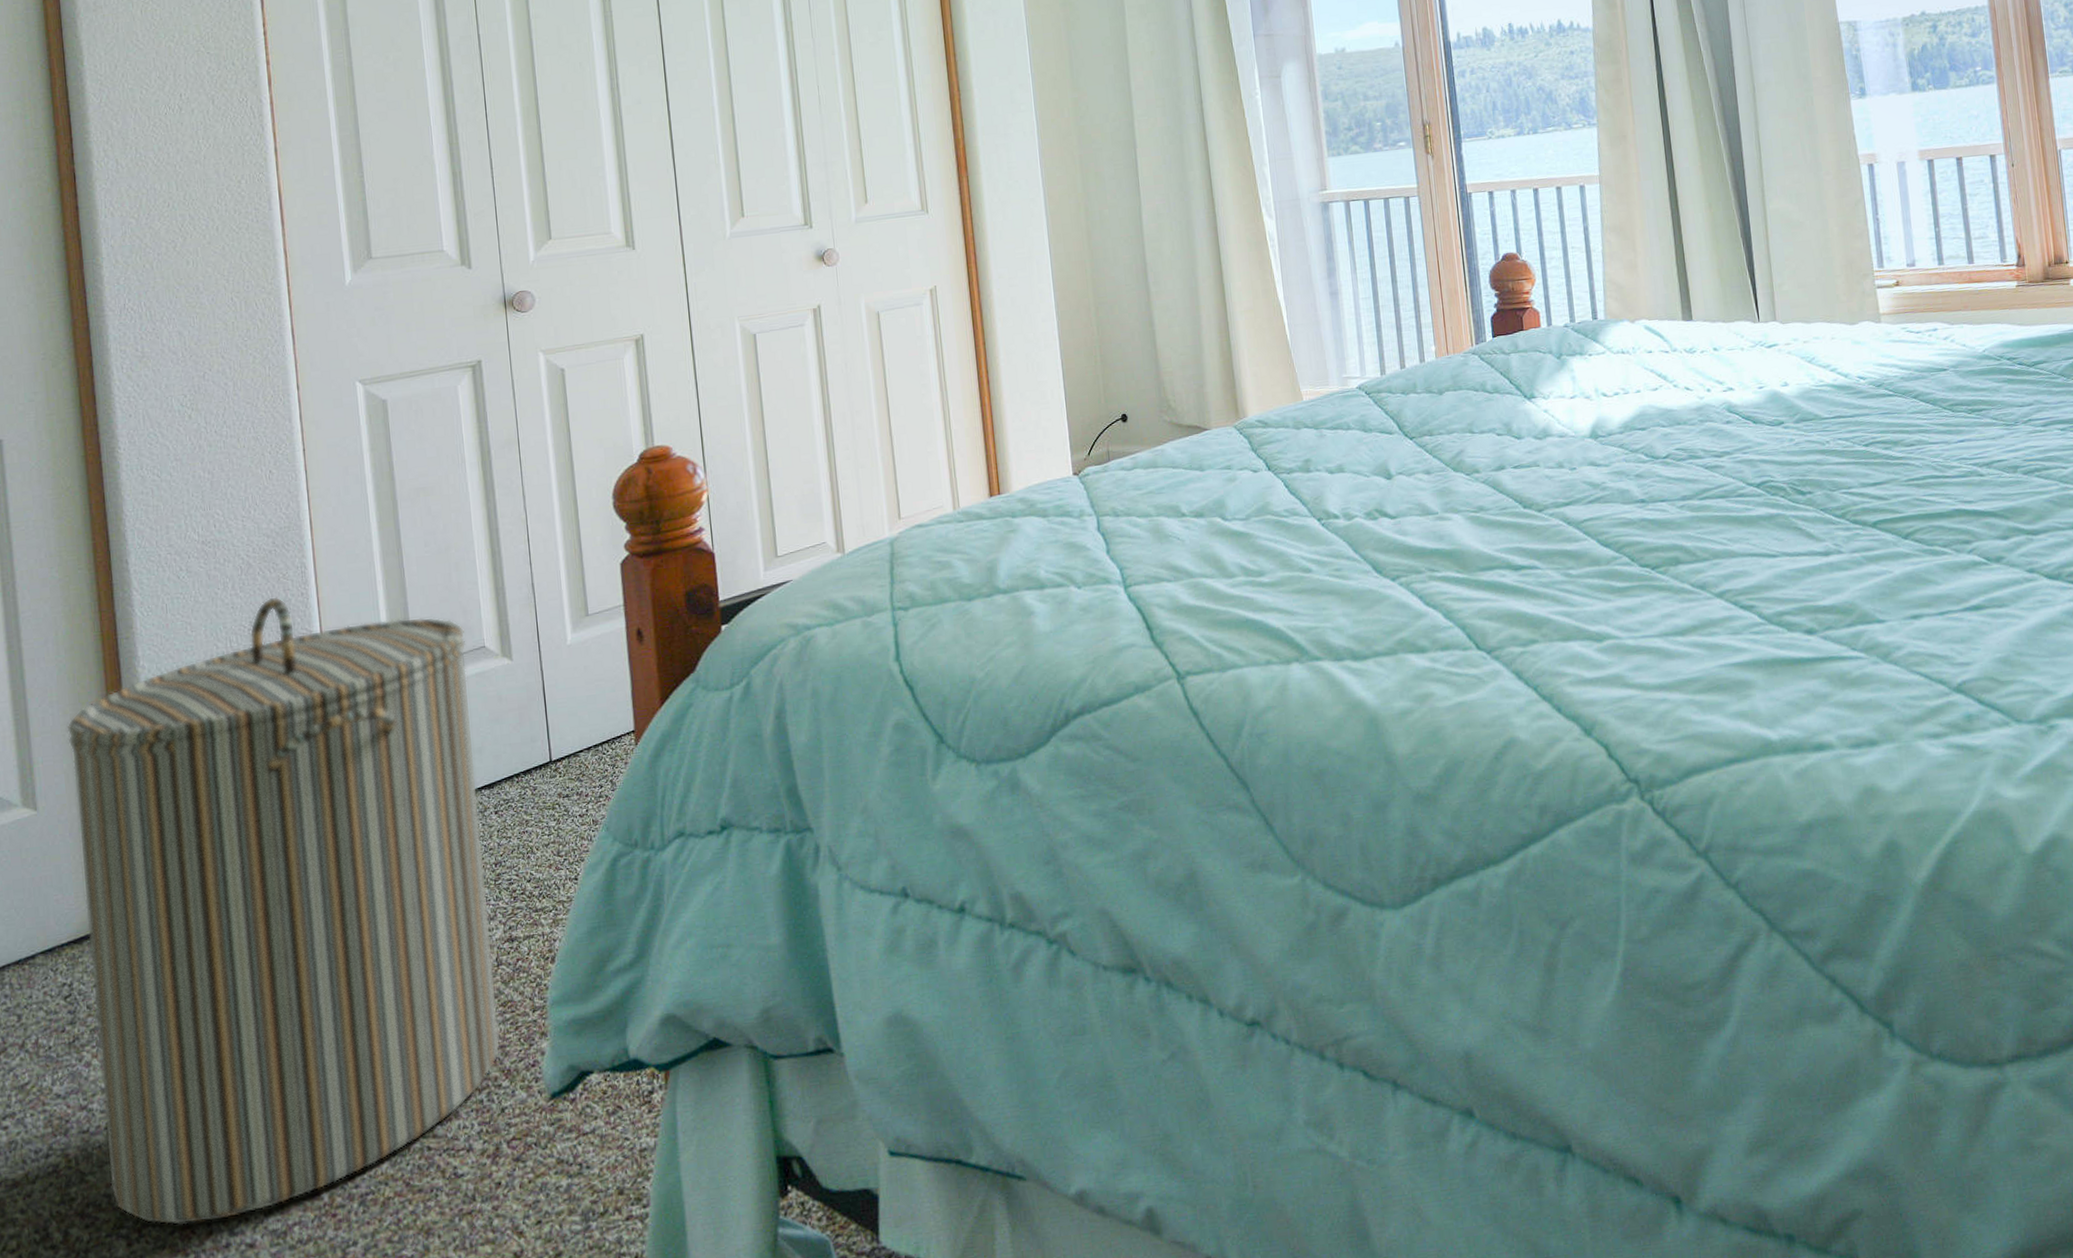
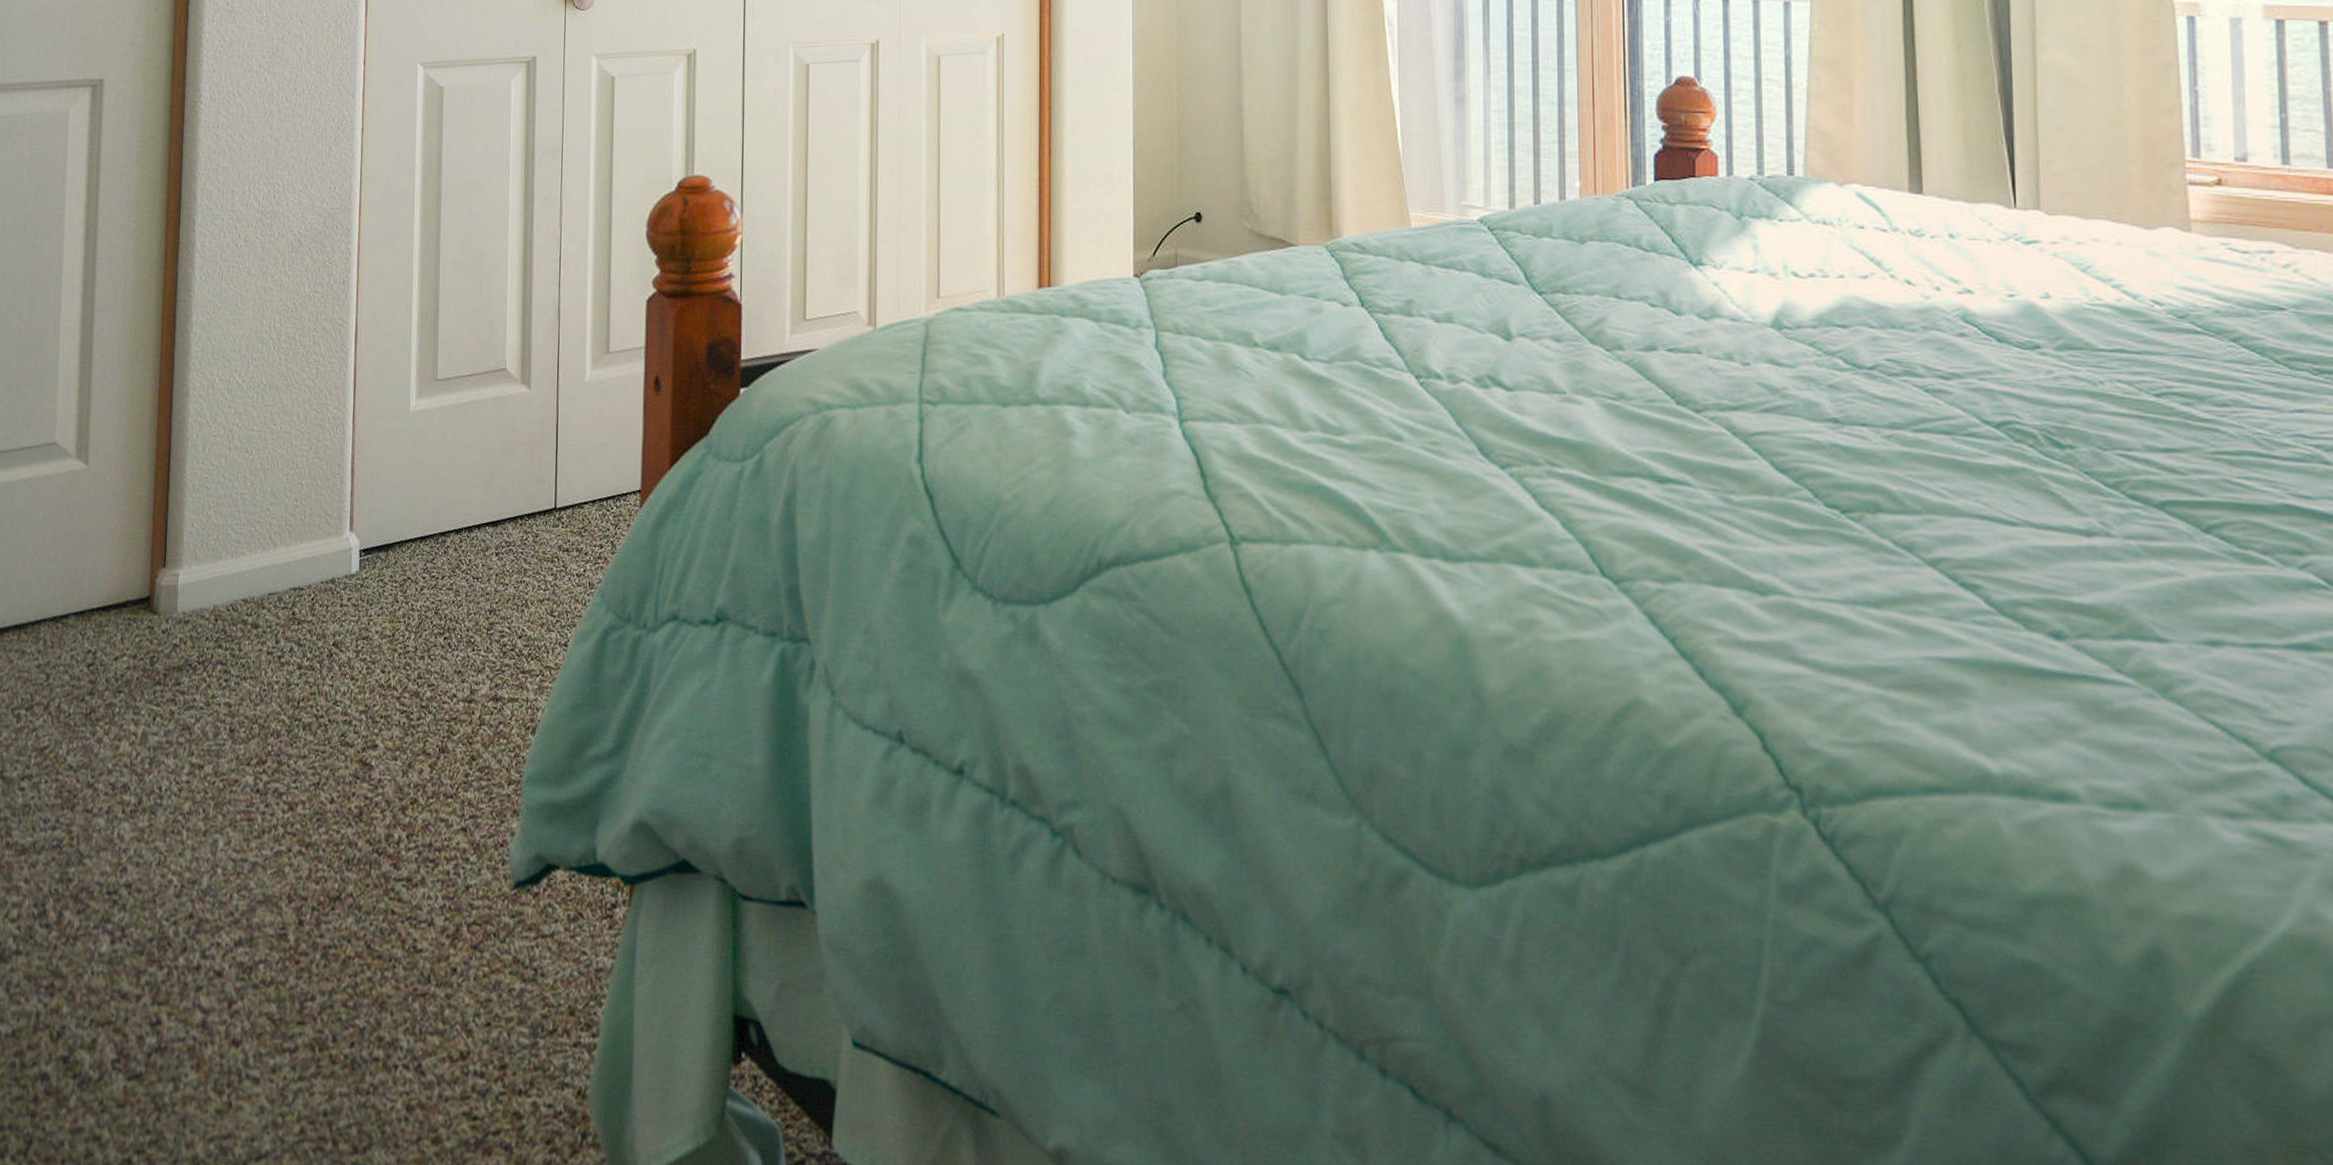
laundry hamper: present [67,597,501,1226] -> none [103,280,489,939]

